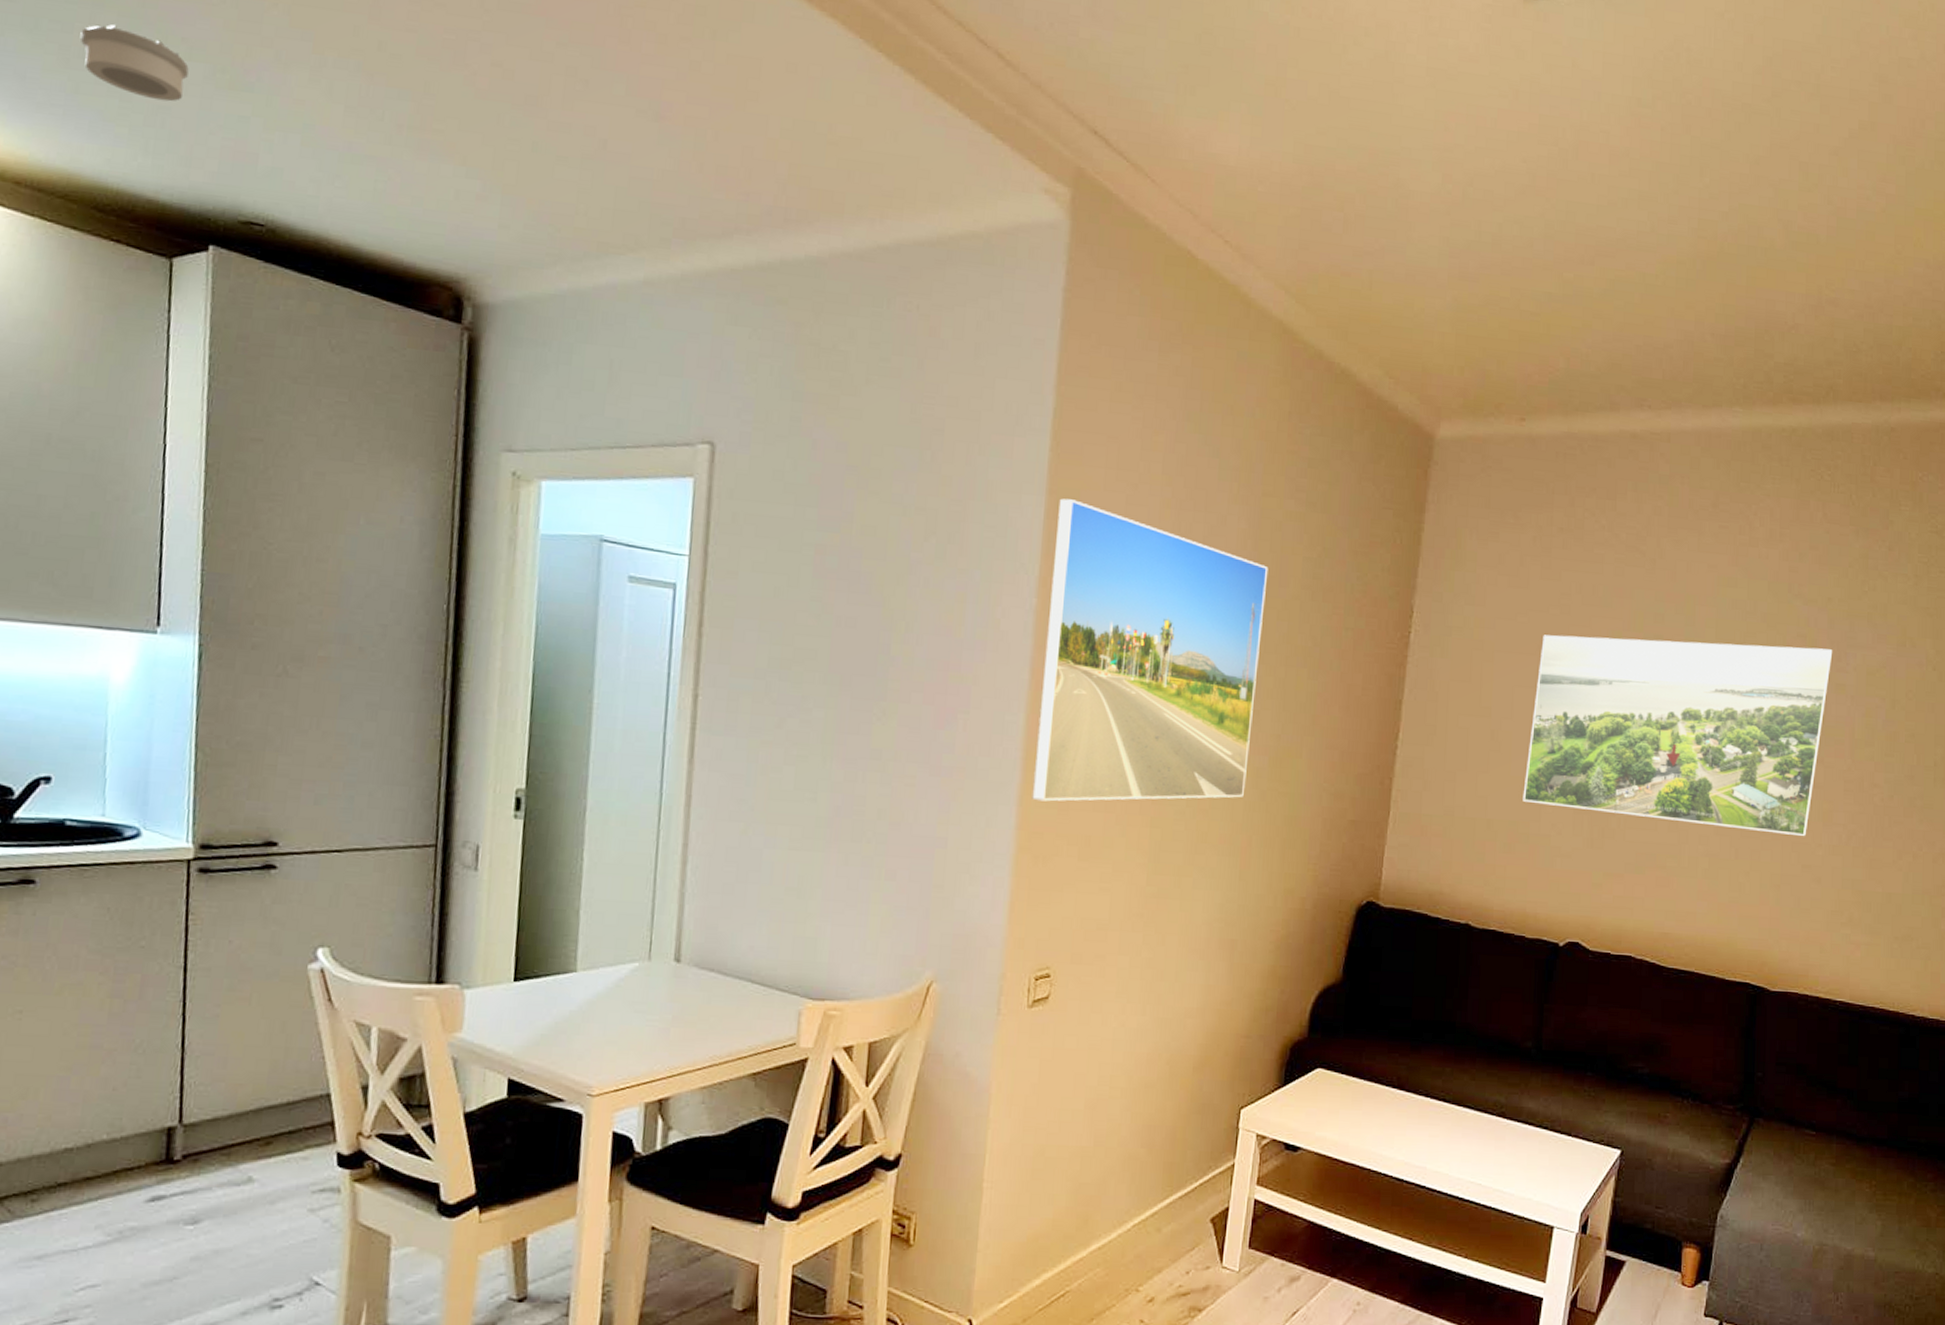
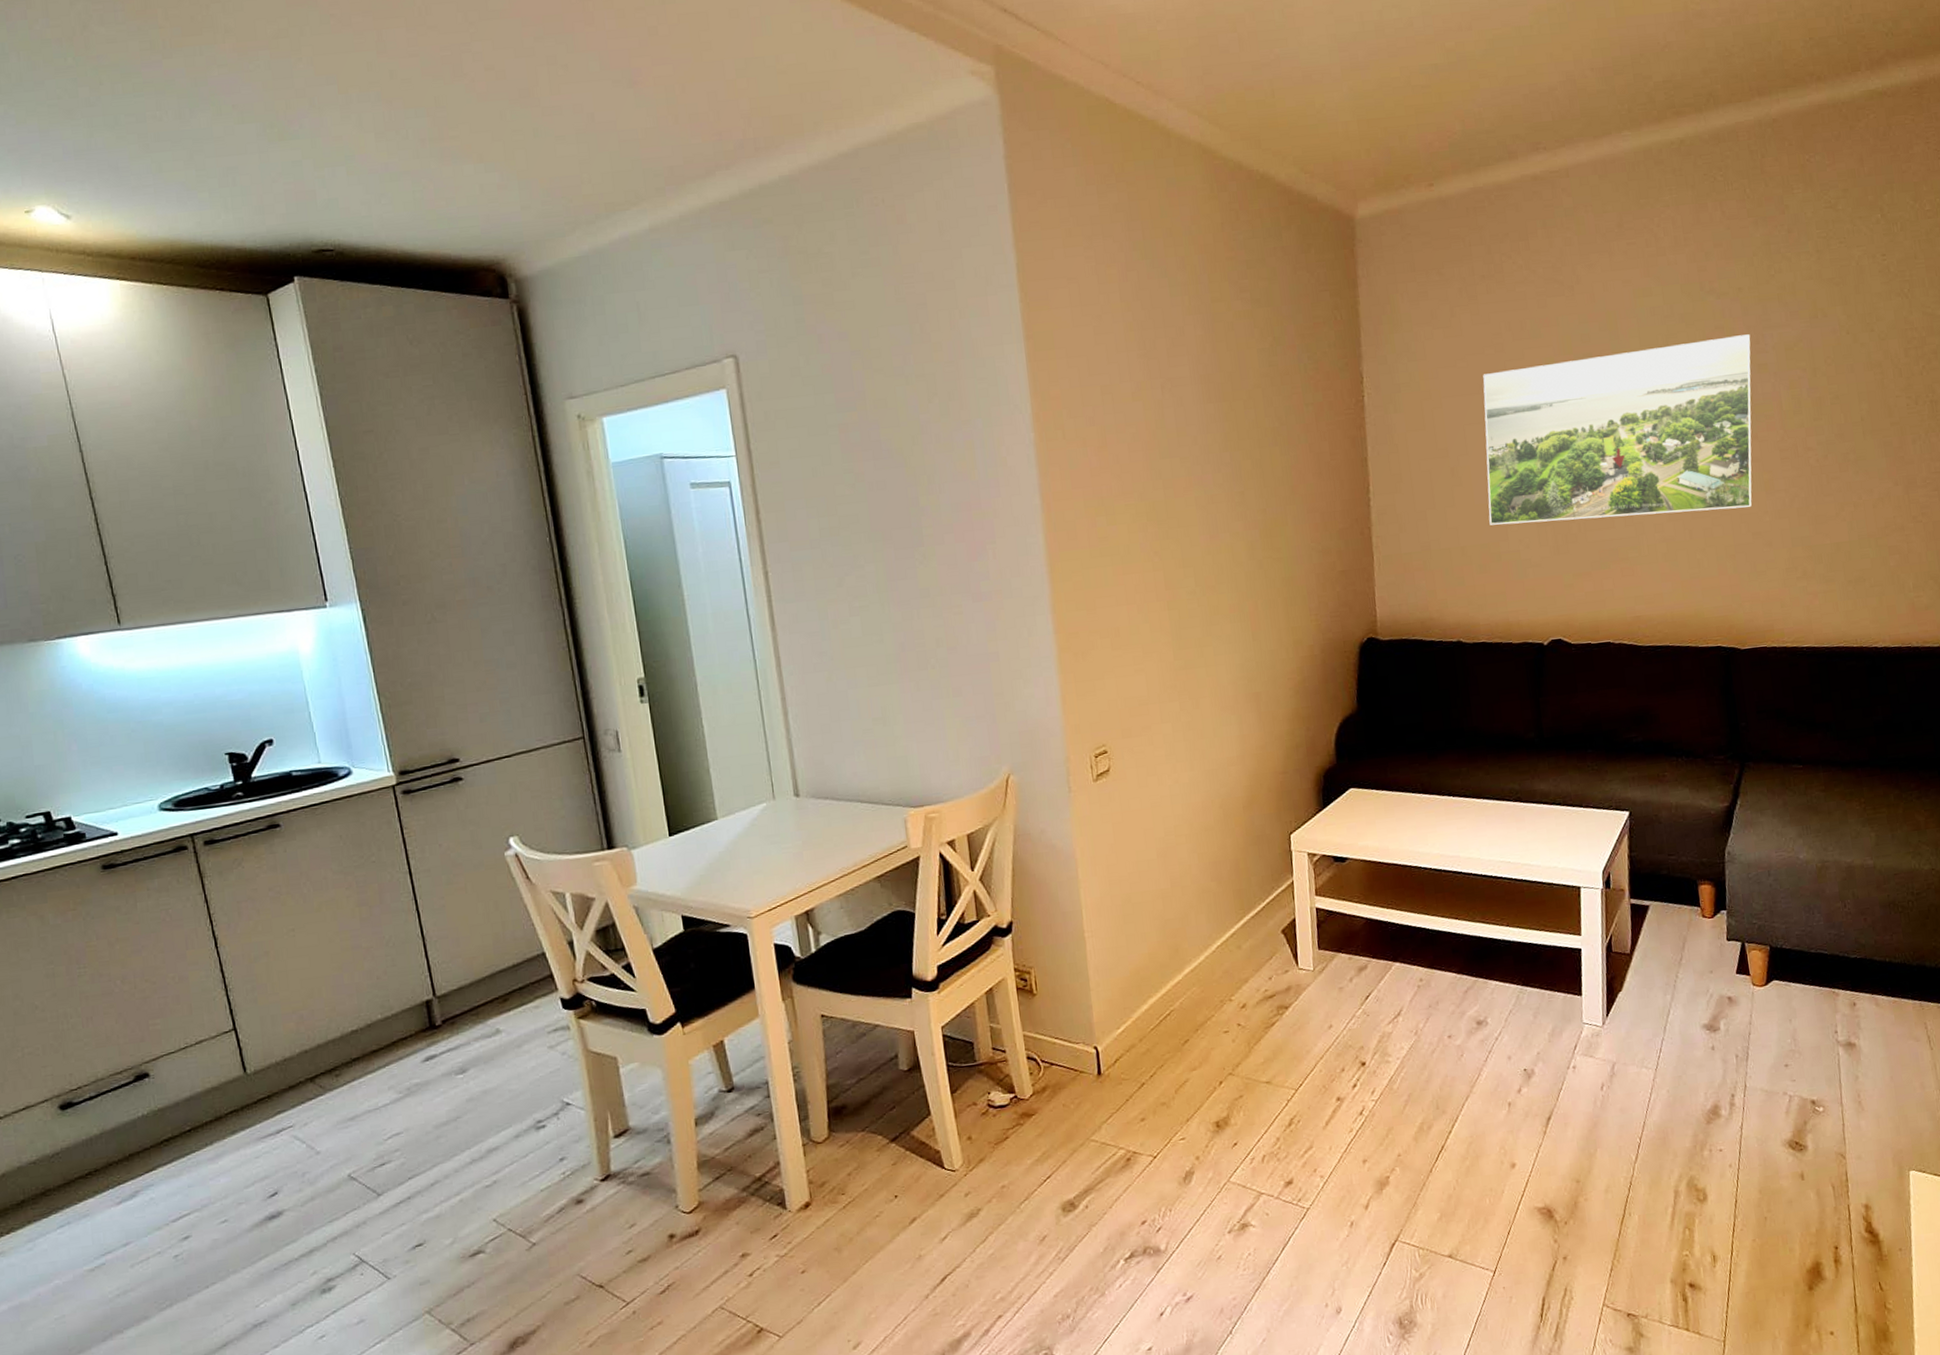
smoke detector: present [80,24,189,102] -> none [152,107,245,164]
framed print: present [1032,498,1268,802] -> none [1036,340,1244,606]

